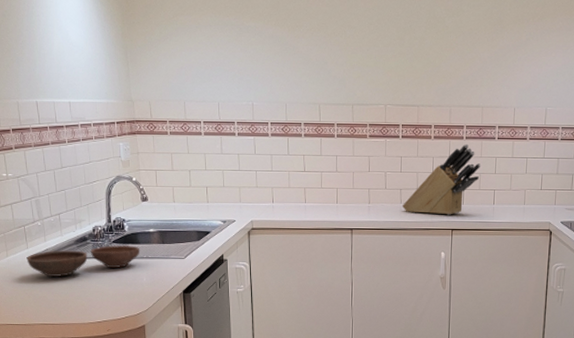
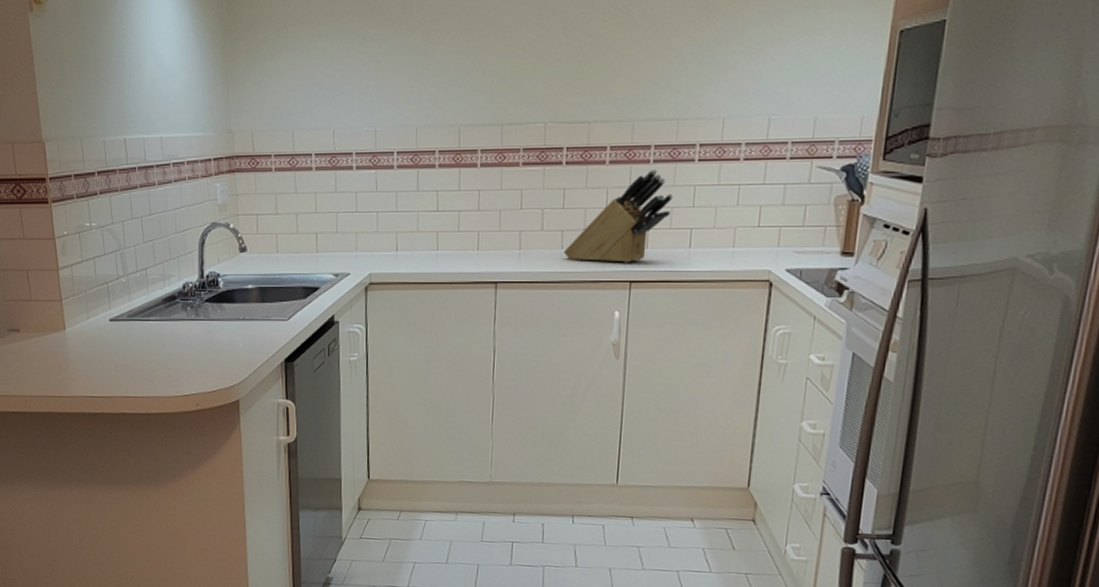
bowl: present [26,245,140,277] -> none [109,305,236,342]

